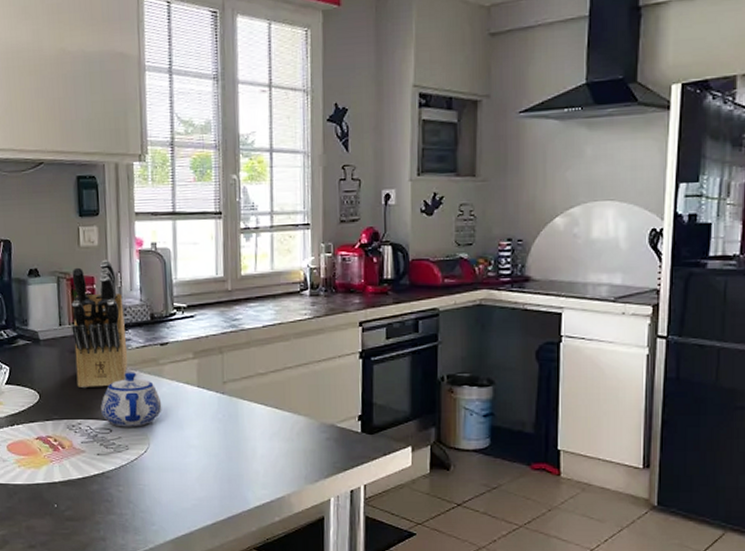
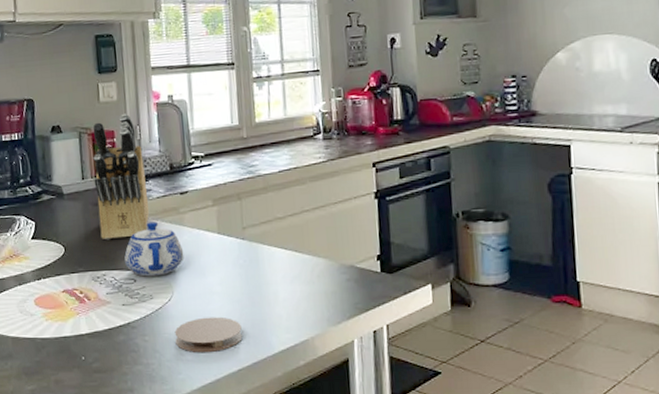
coaster: none [149,470,218,505] -> present [174,316,243,352]

